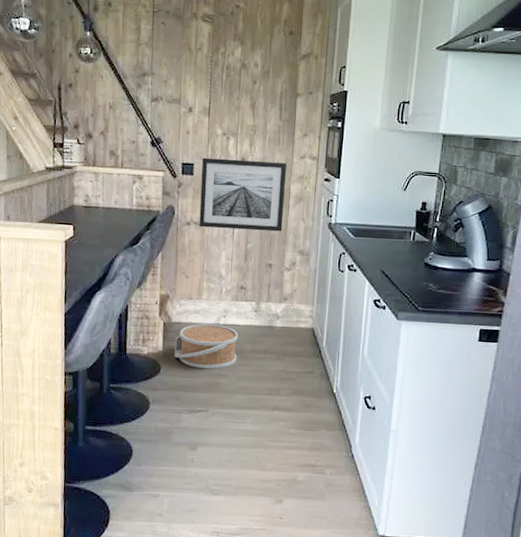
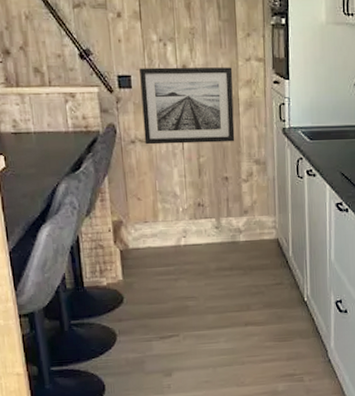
basket: present [174,323,239,369] -> none [135,246,203,294]

